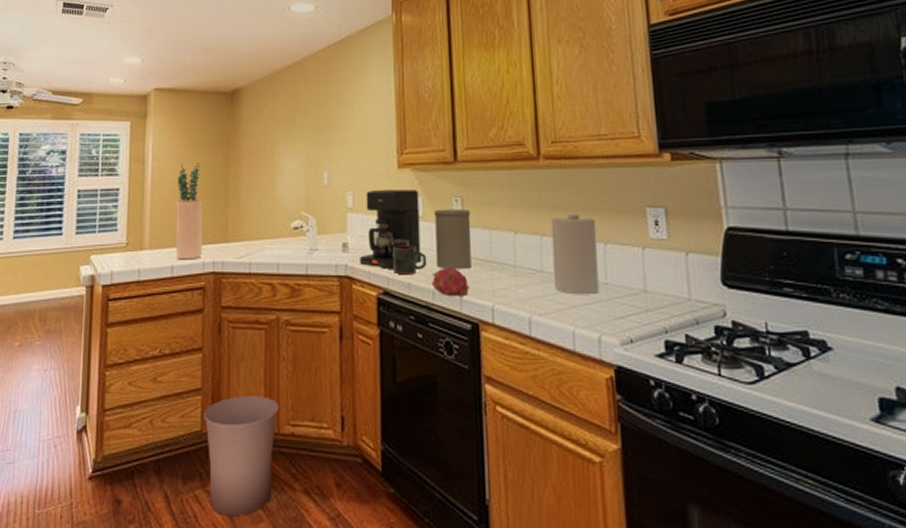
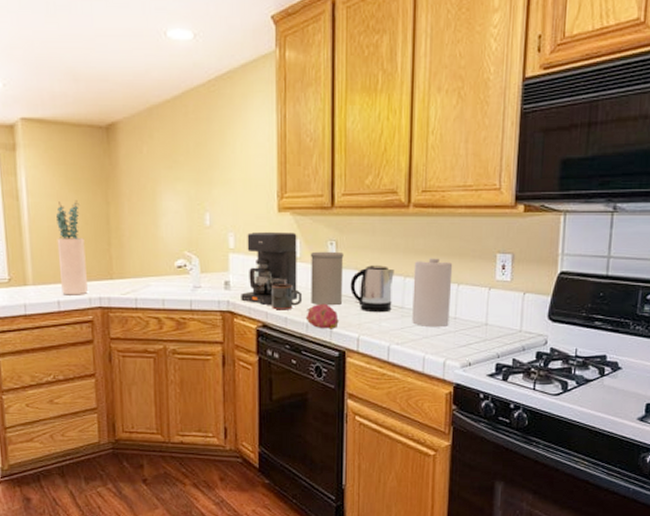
waste bin: present [204,396,278,517] -> none [100,413,168,506]
kettle: none [479,222,529,278] -> present [350,264,394,313]

